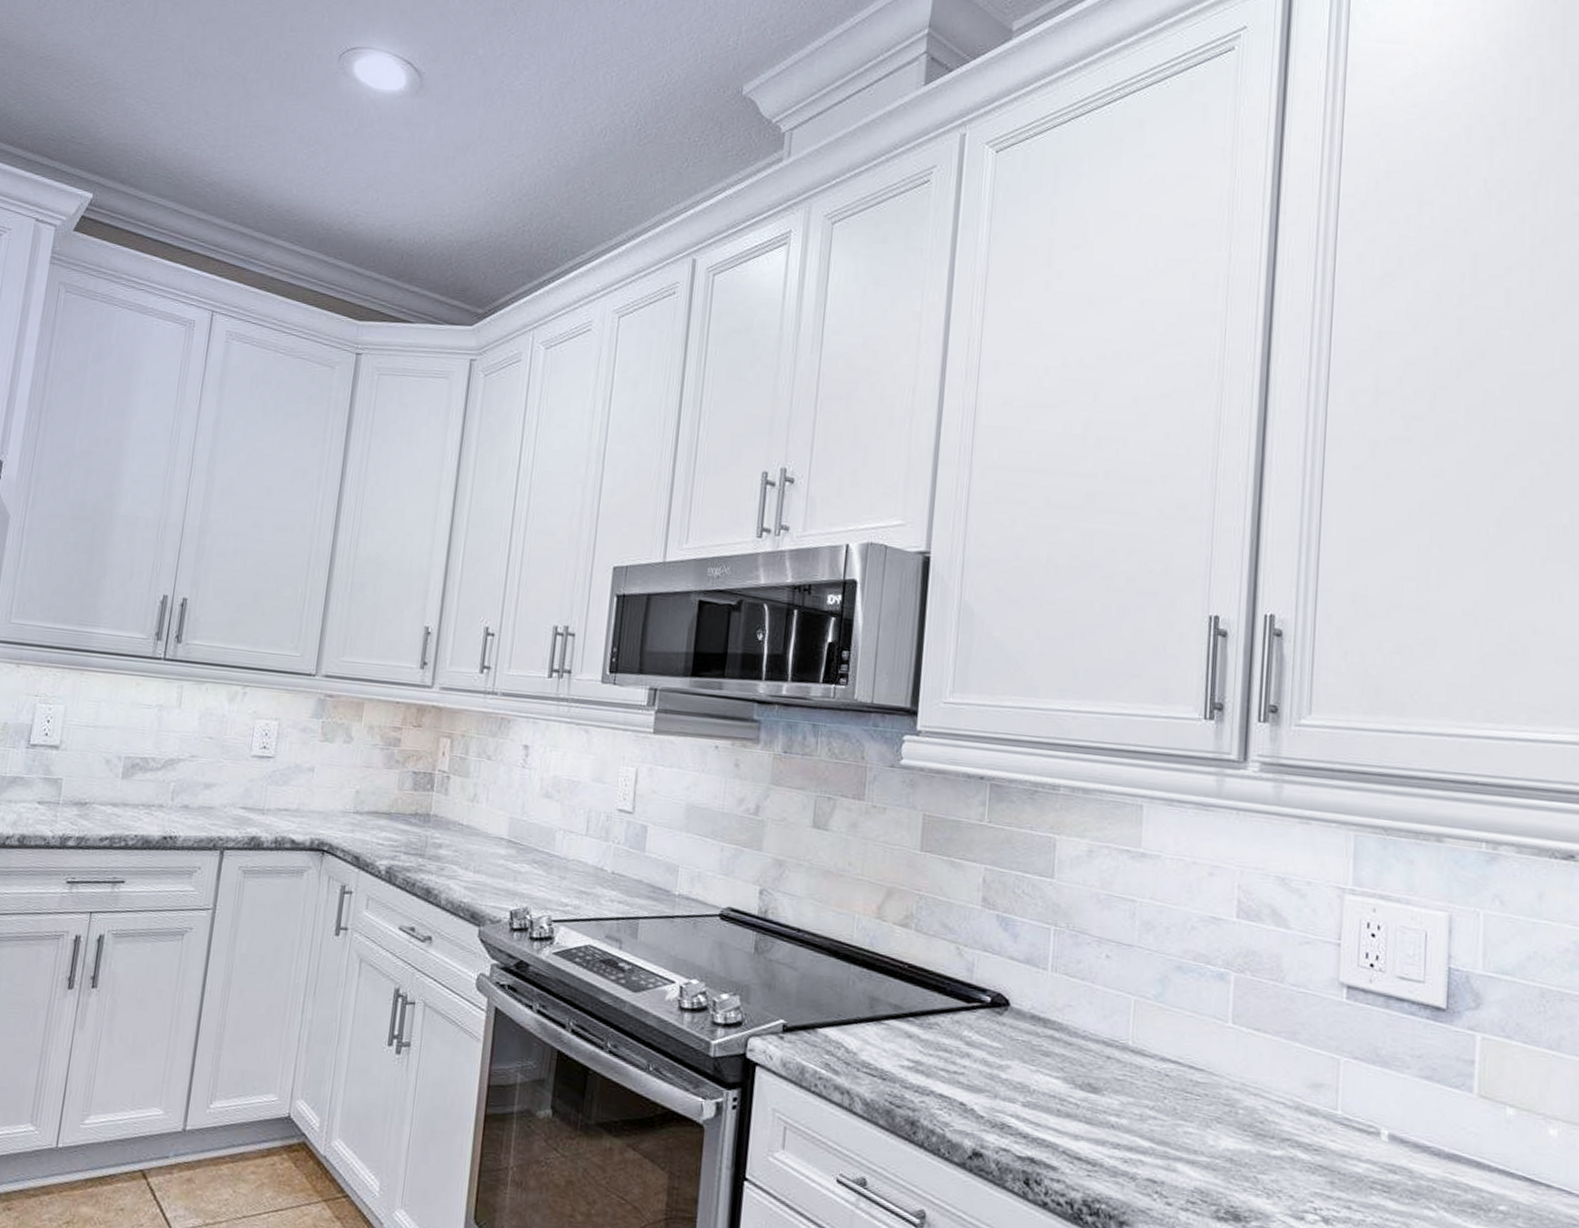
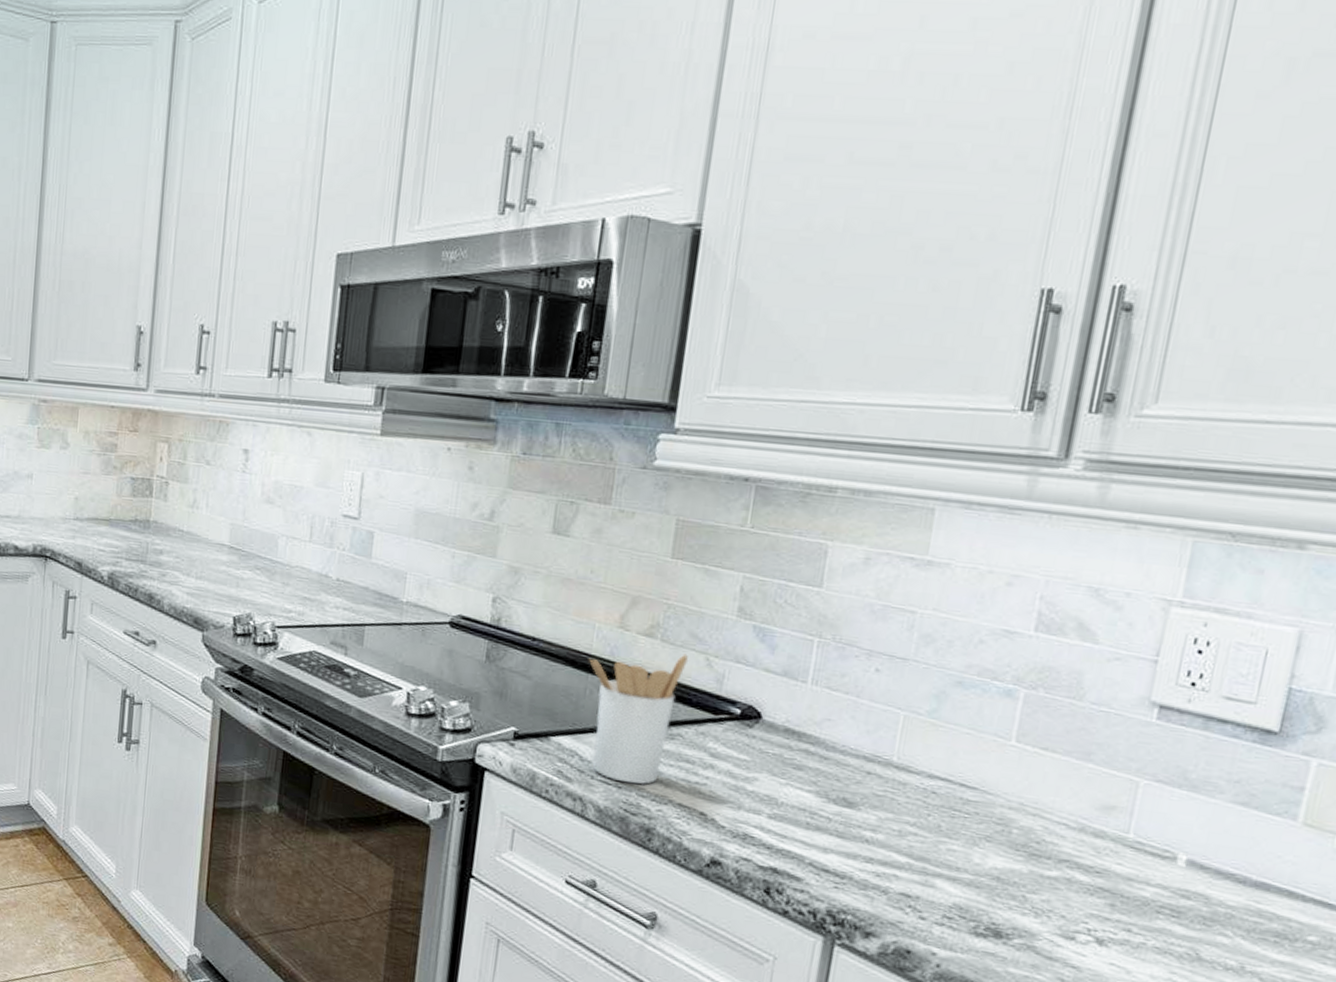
utensil holder: none [851,943,941,1075] -> present [589,654,689,784]

